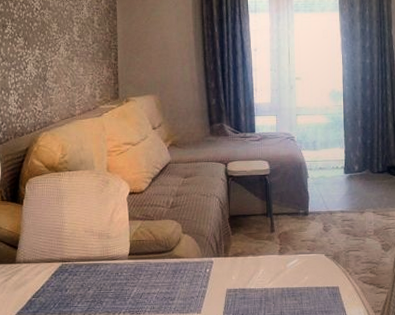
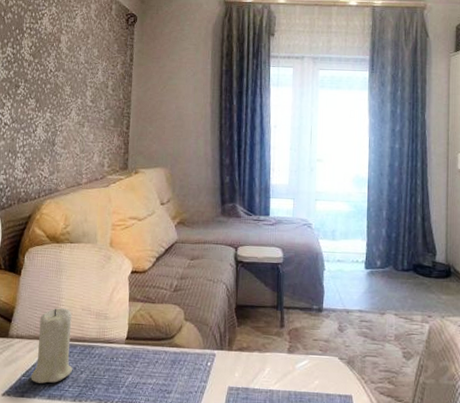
candle: none [41,232,81,302] -> present [30,308,73,384]

